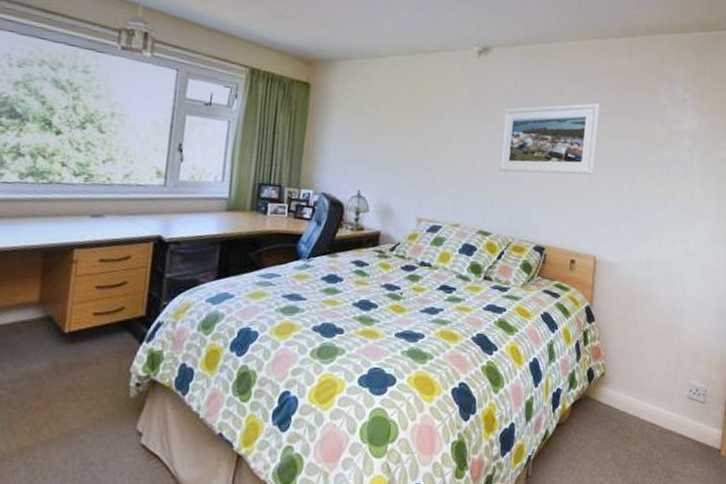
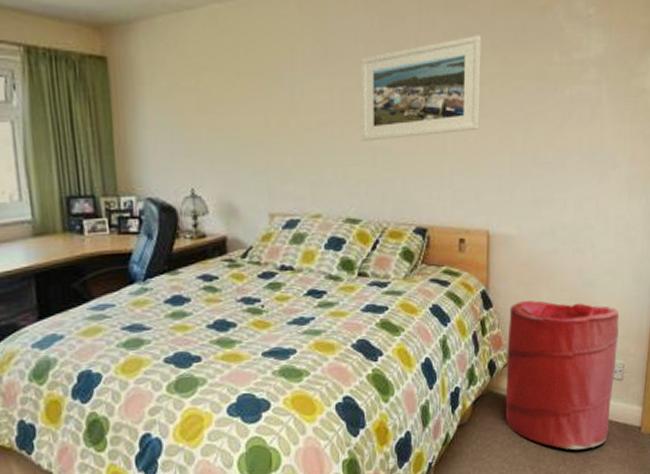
laundry hamper: none [599,320,704,464] -> present [505,300,620,450]

